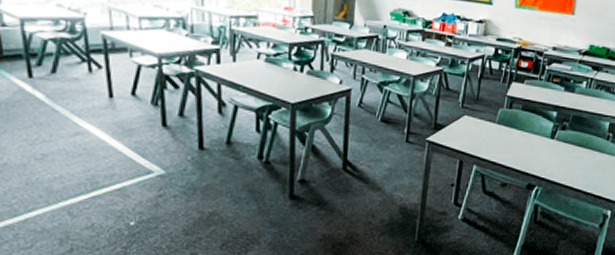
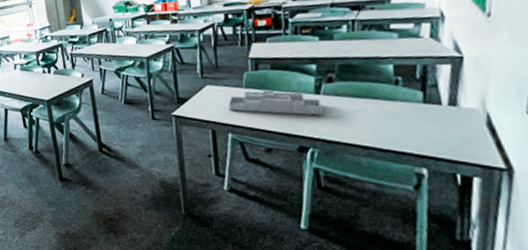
desk organizer: none [479,127,554,158] -> present [229,90,324,116]

